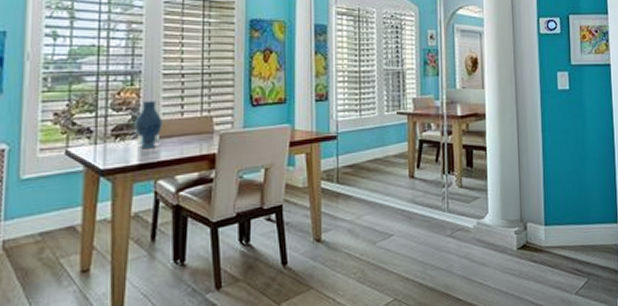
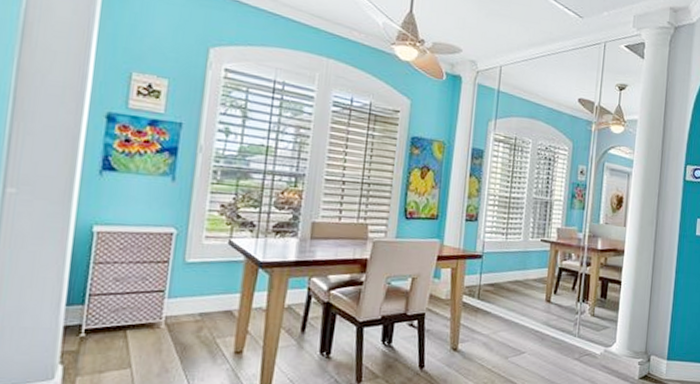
vase: present [135,101,163,149] -> none [294,203,322,248]

